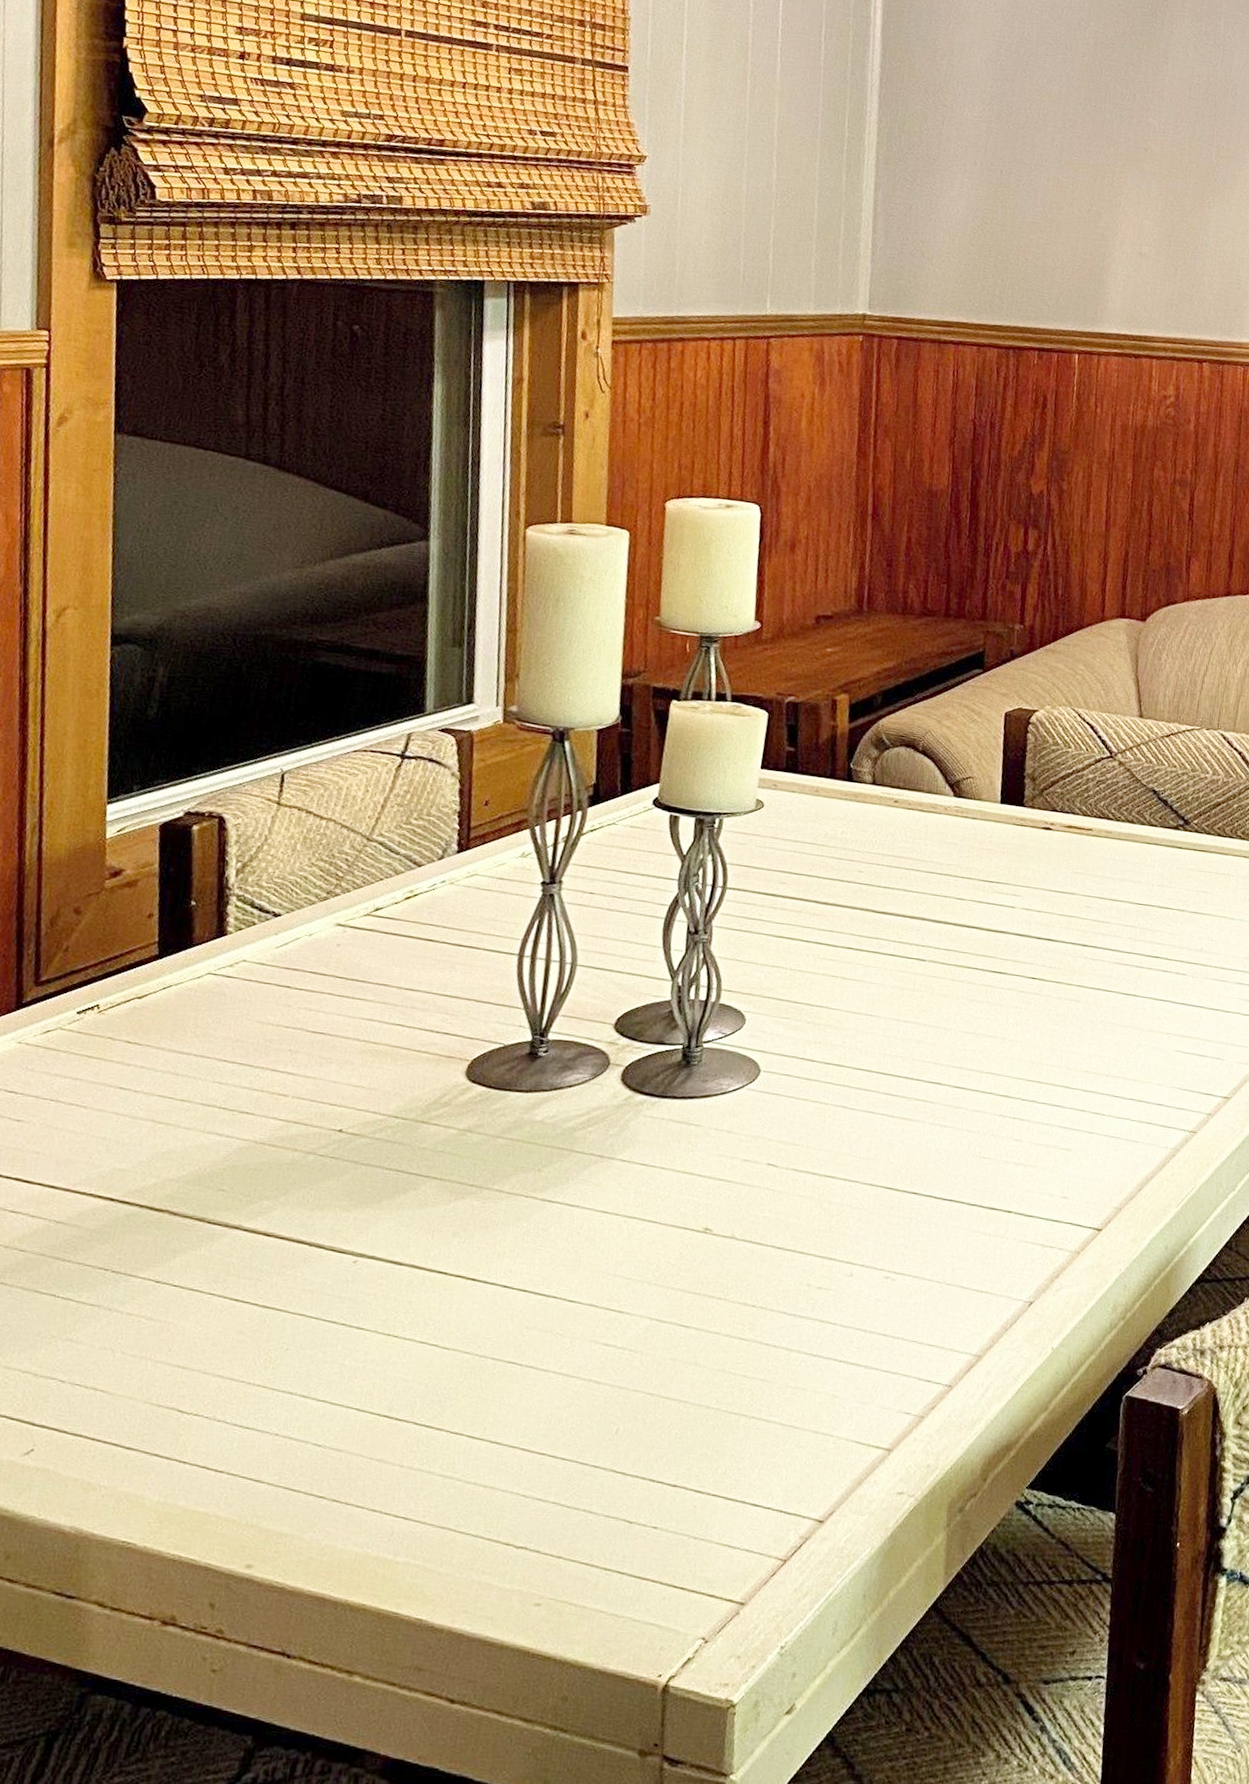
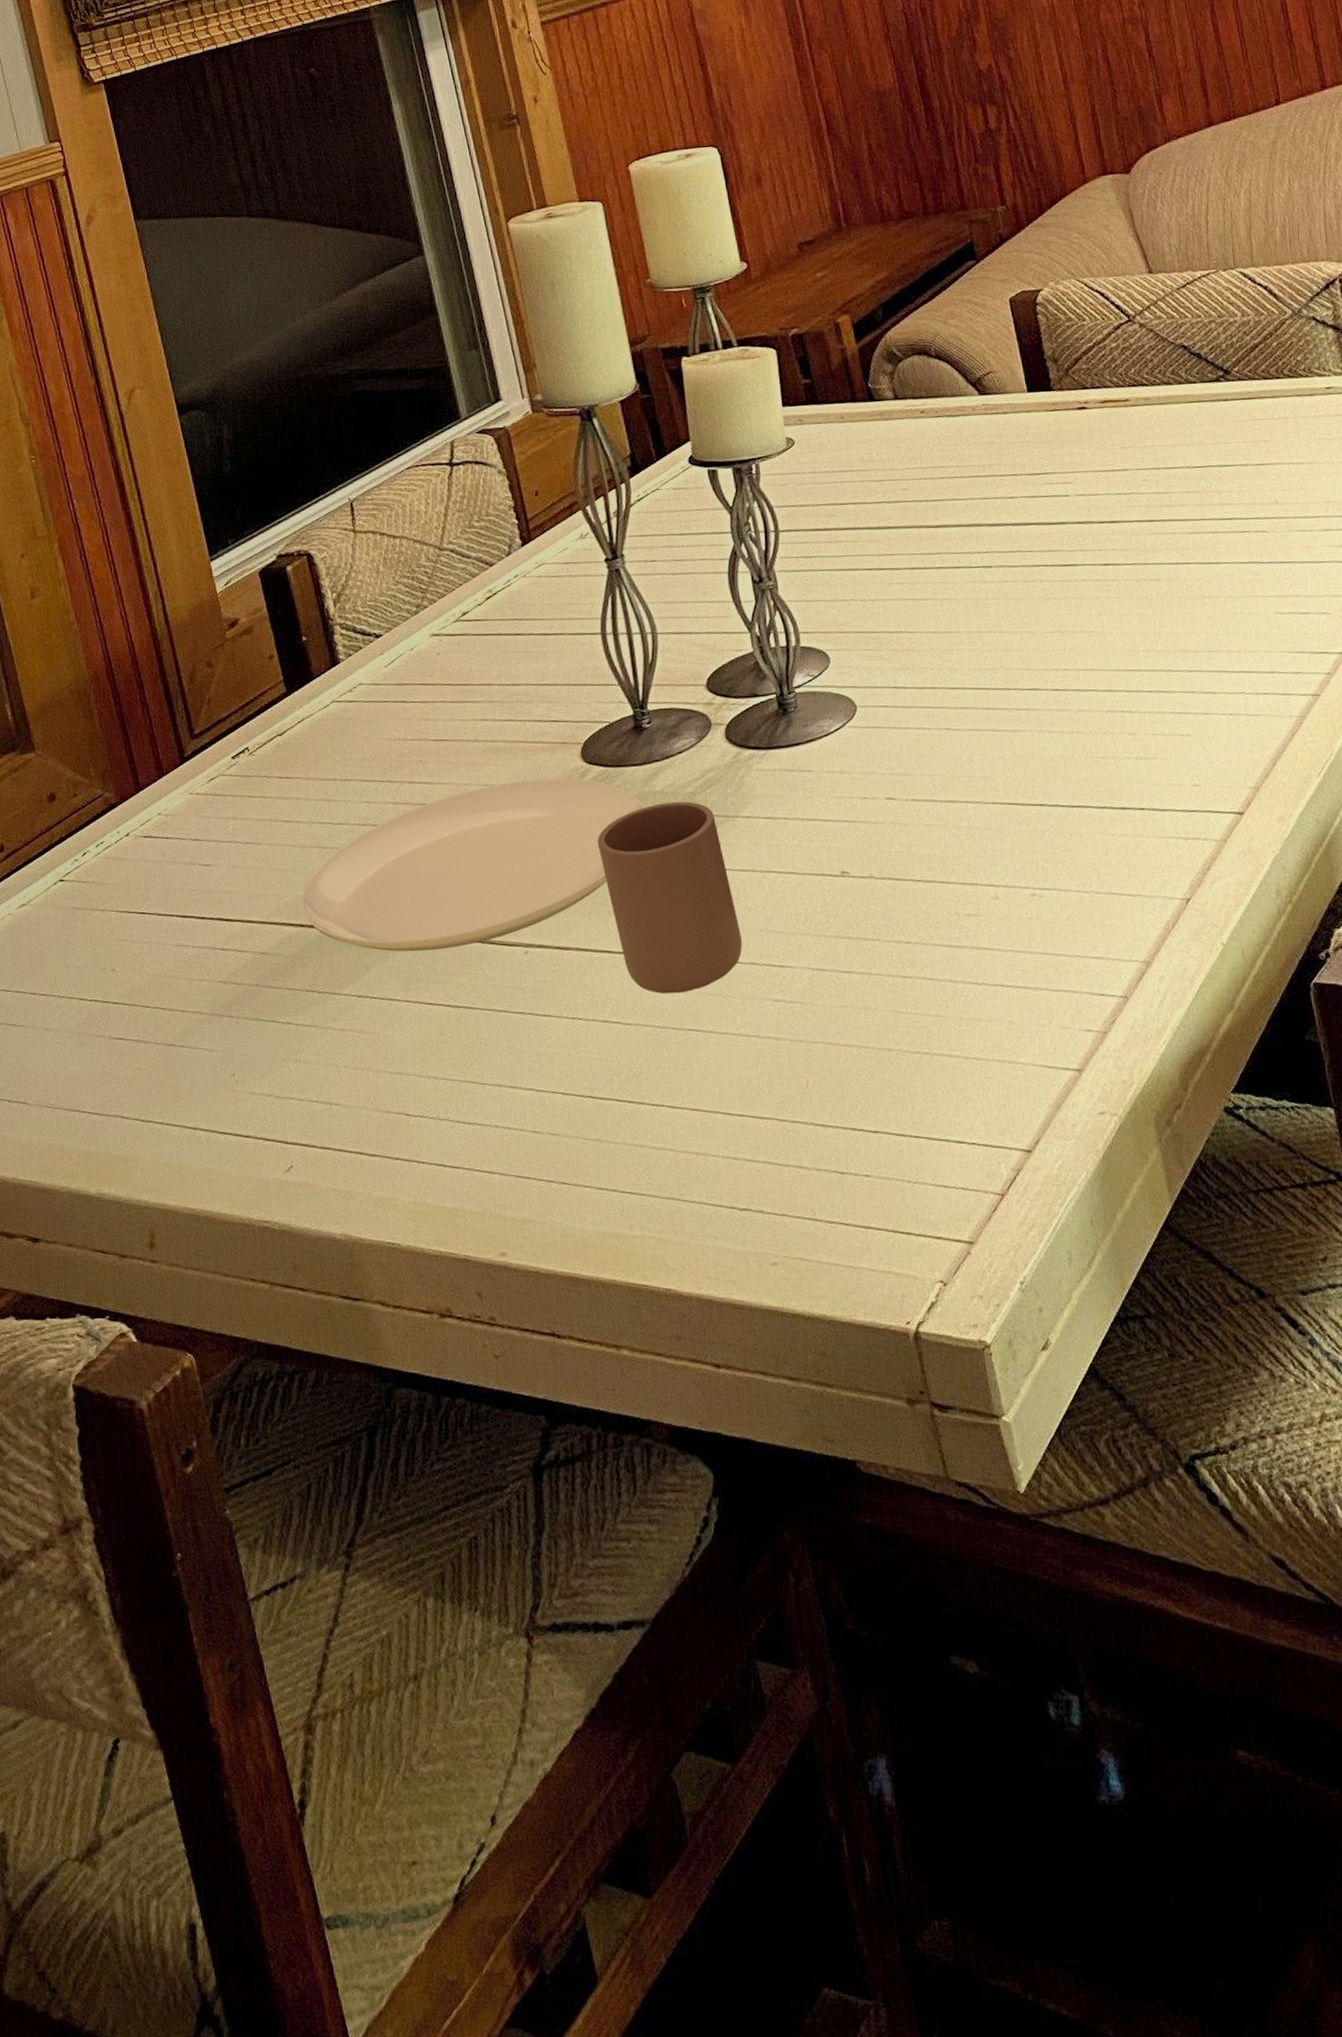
plate: none [116,1087,520,1246] -> present [301,778,645,952]
cup: none [458,1133,590,1325] -> present [597,801,742,994]

